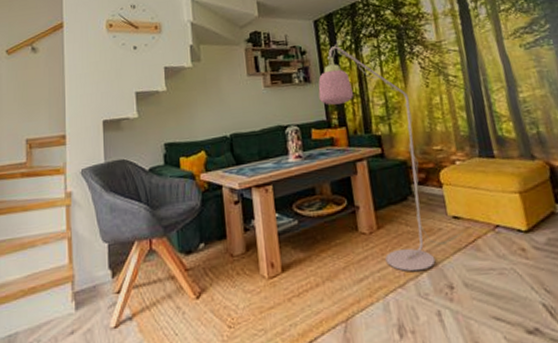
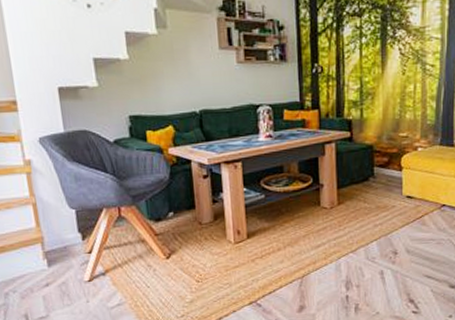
floor lamp: present [318,43,463,272] -> none [294,20,413,240]

